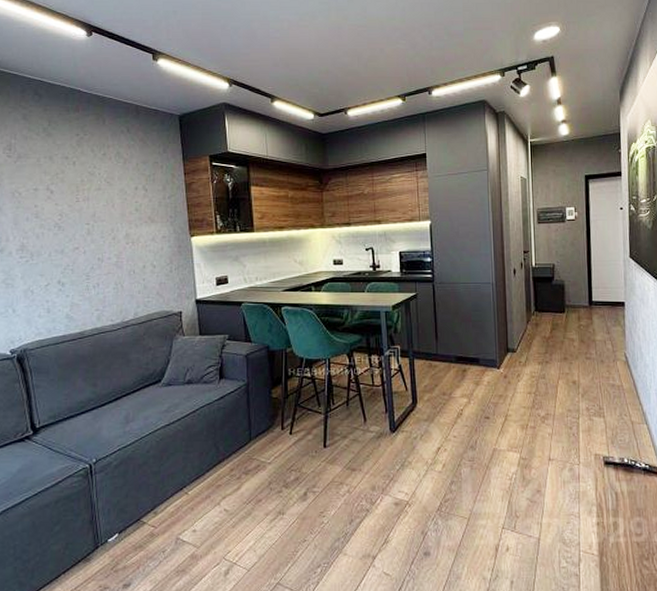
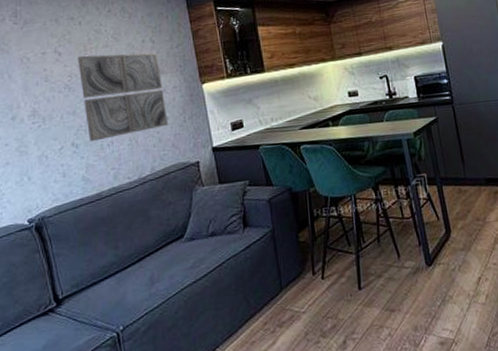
wall art: none [69,196,154,282] -> present [78,52,168,142]

